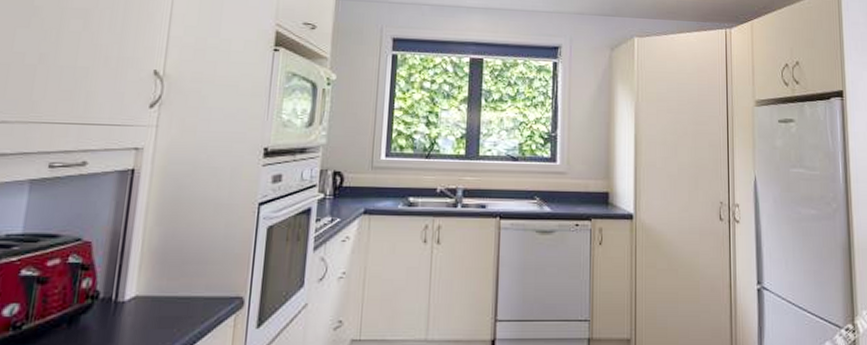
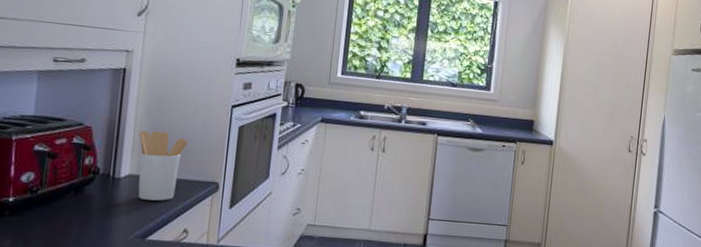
utensil holder: none [145,240,208,326] -> present [138,130,189,201]

